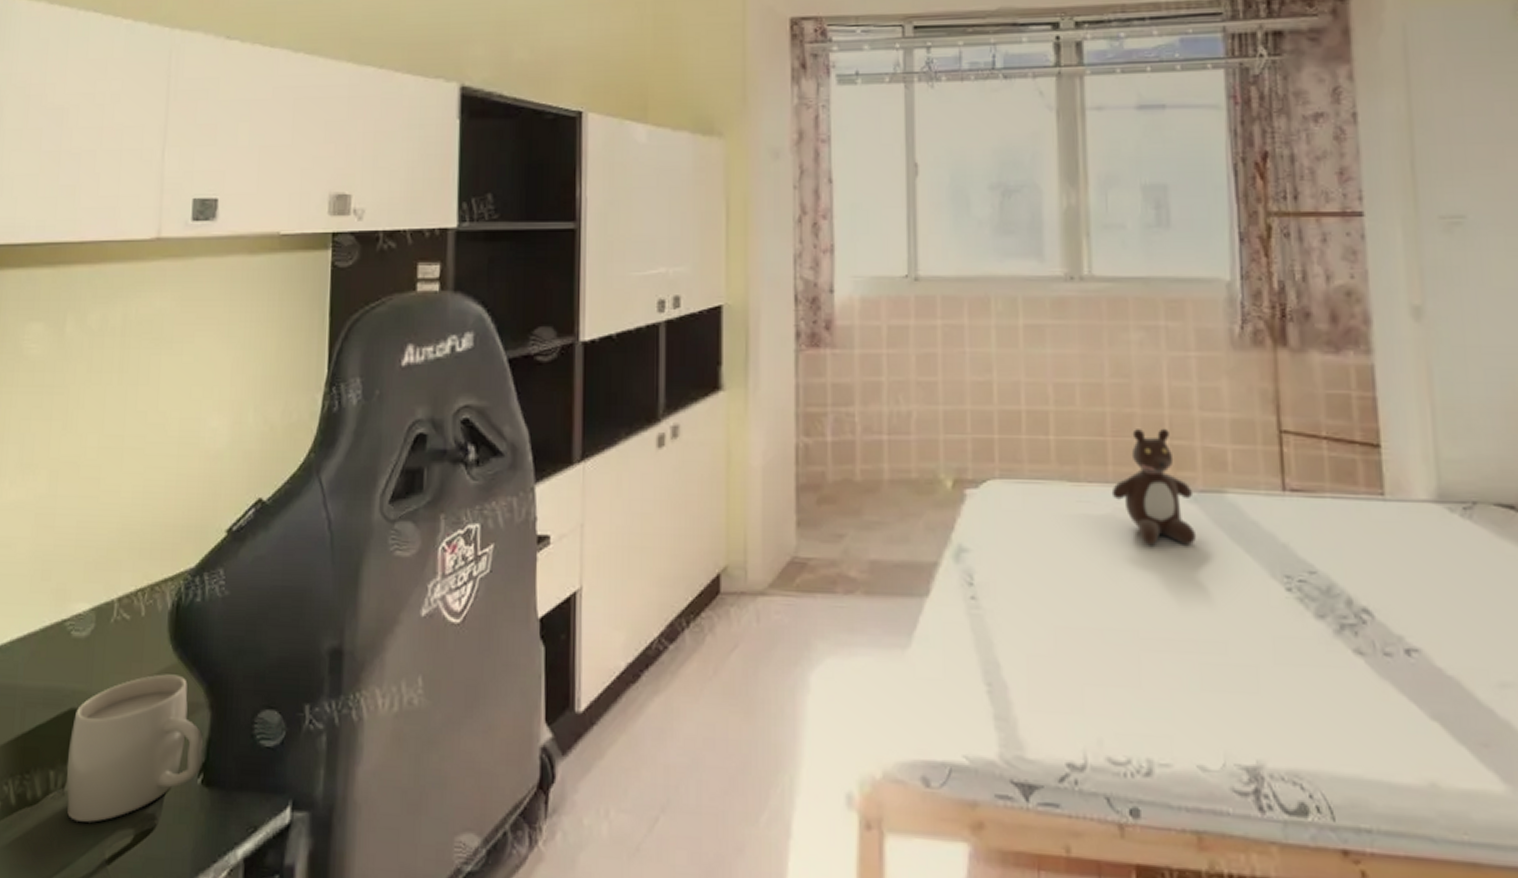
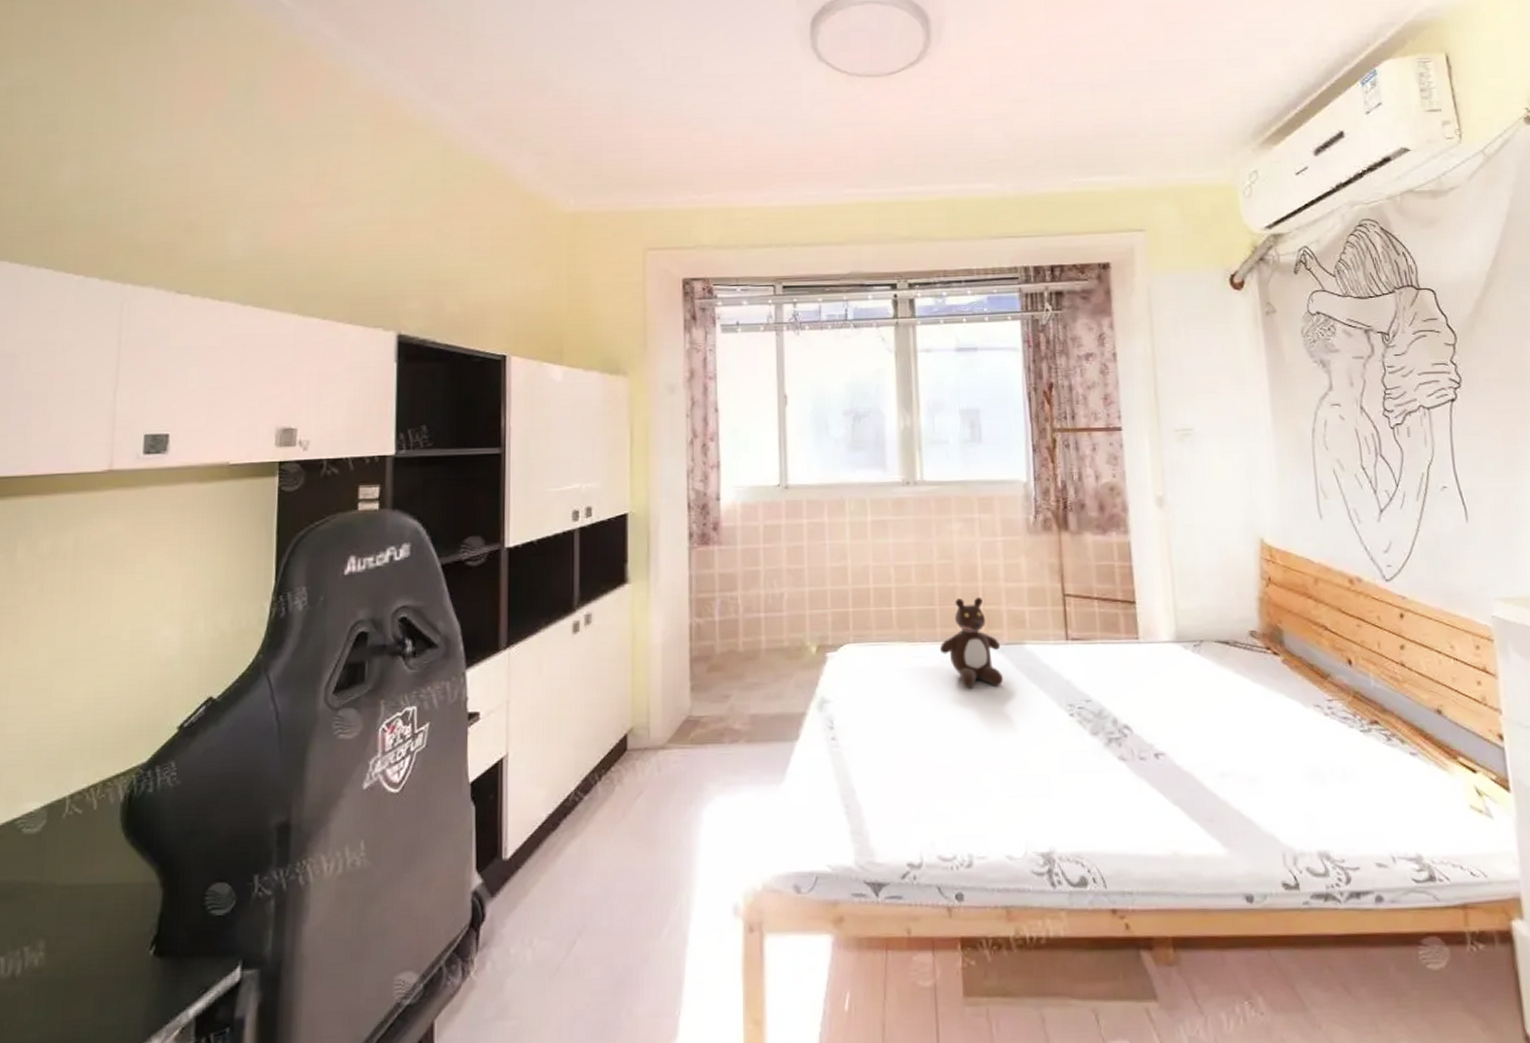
mug: present [66,674,203,823] -> none [17,859,155,1001]

